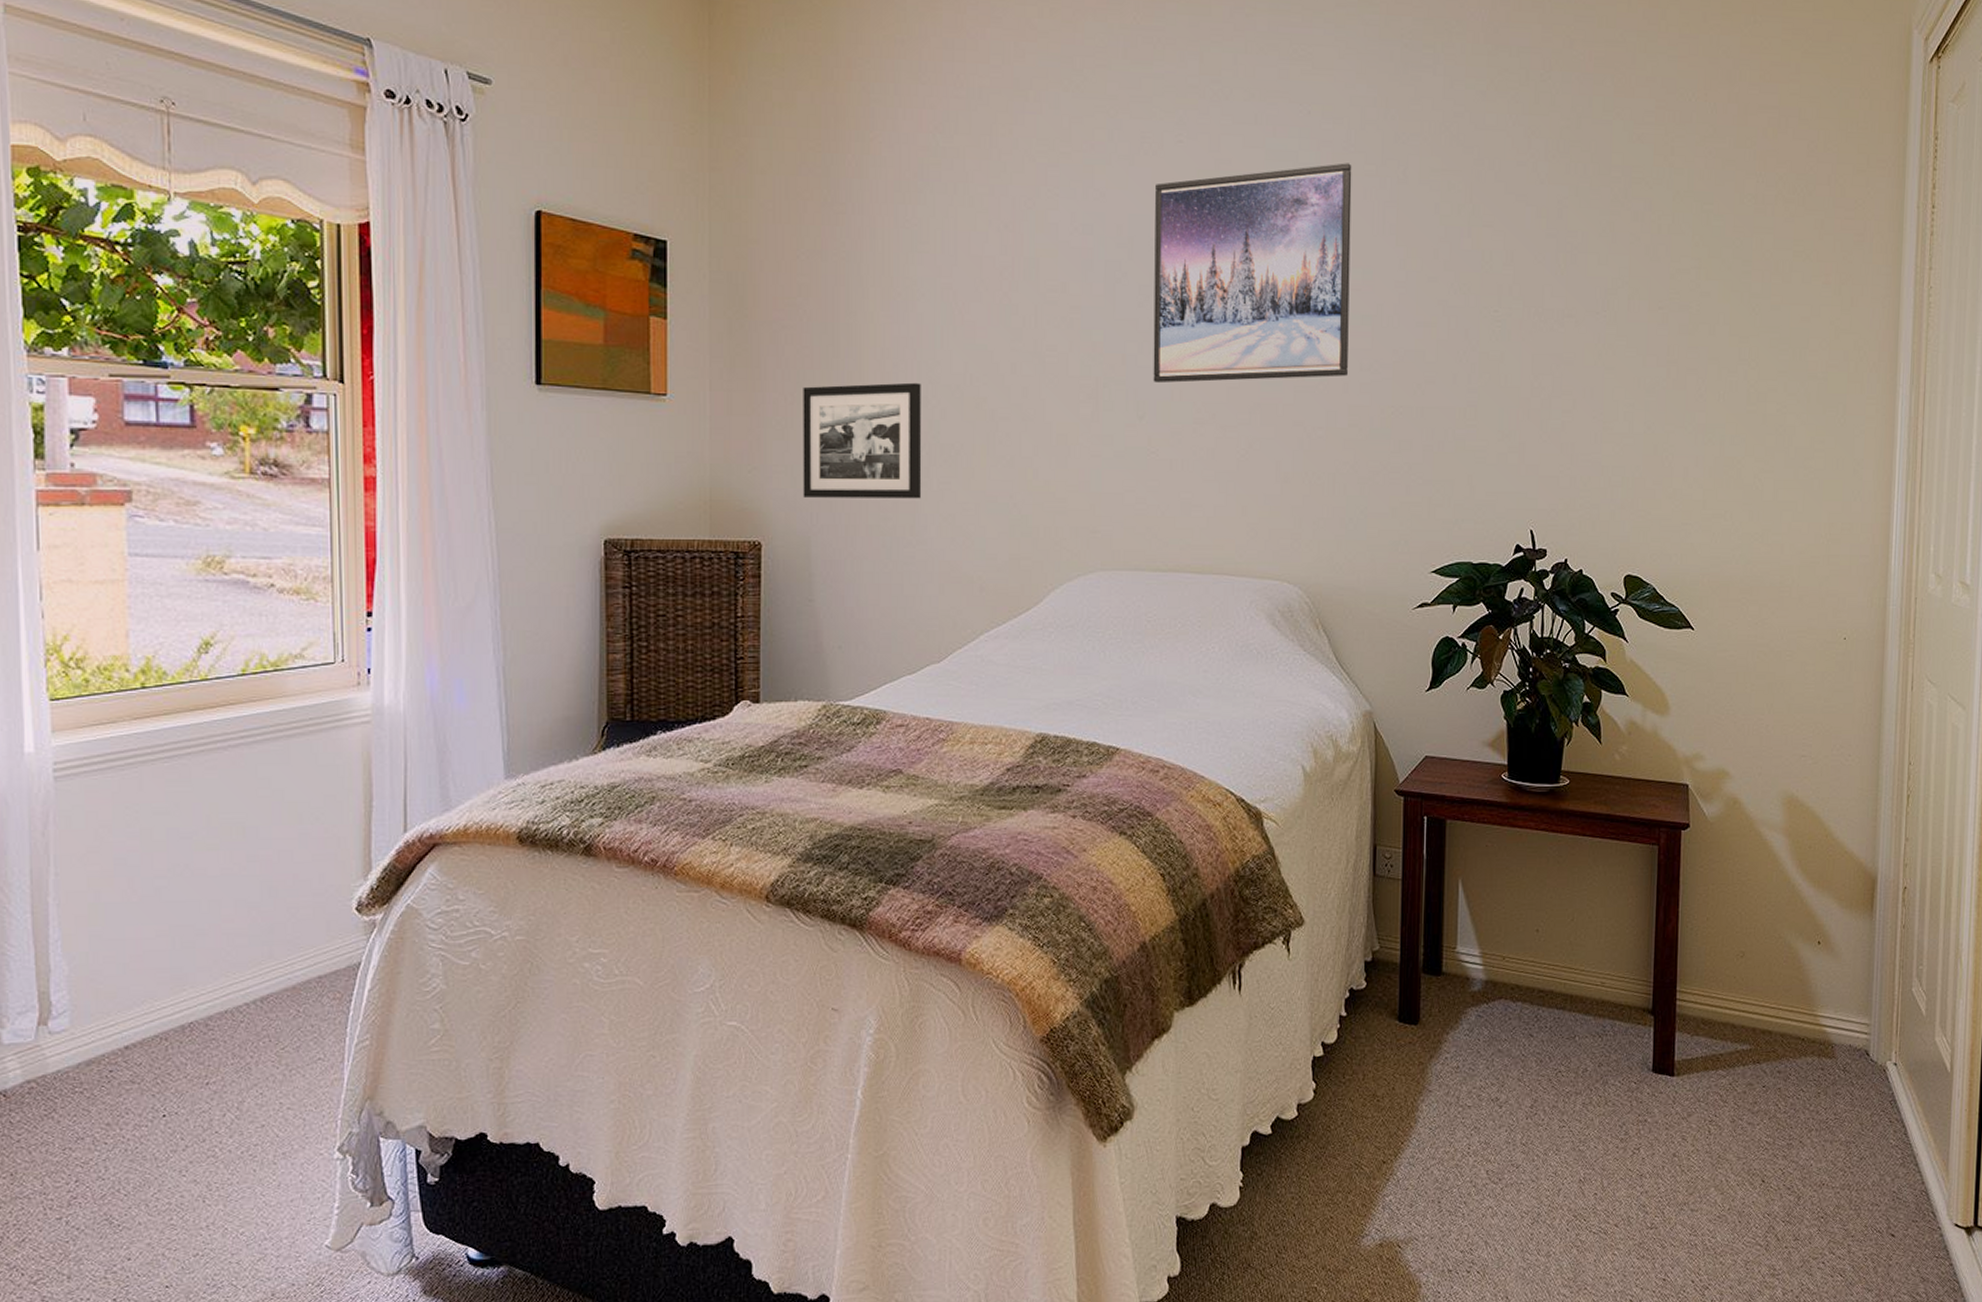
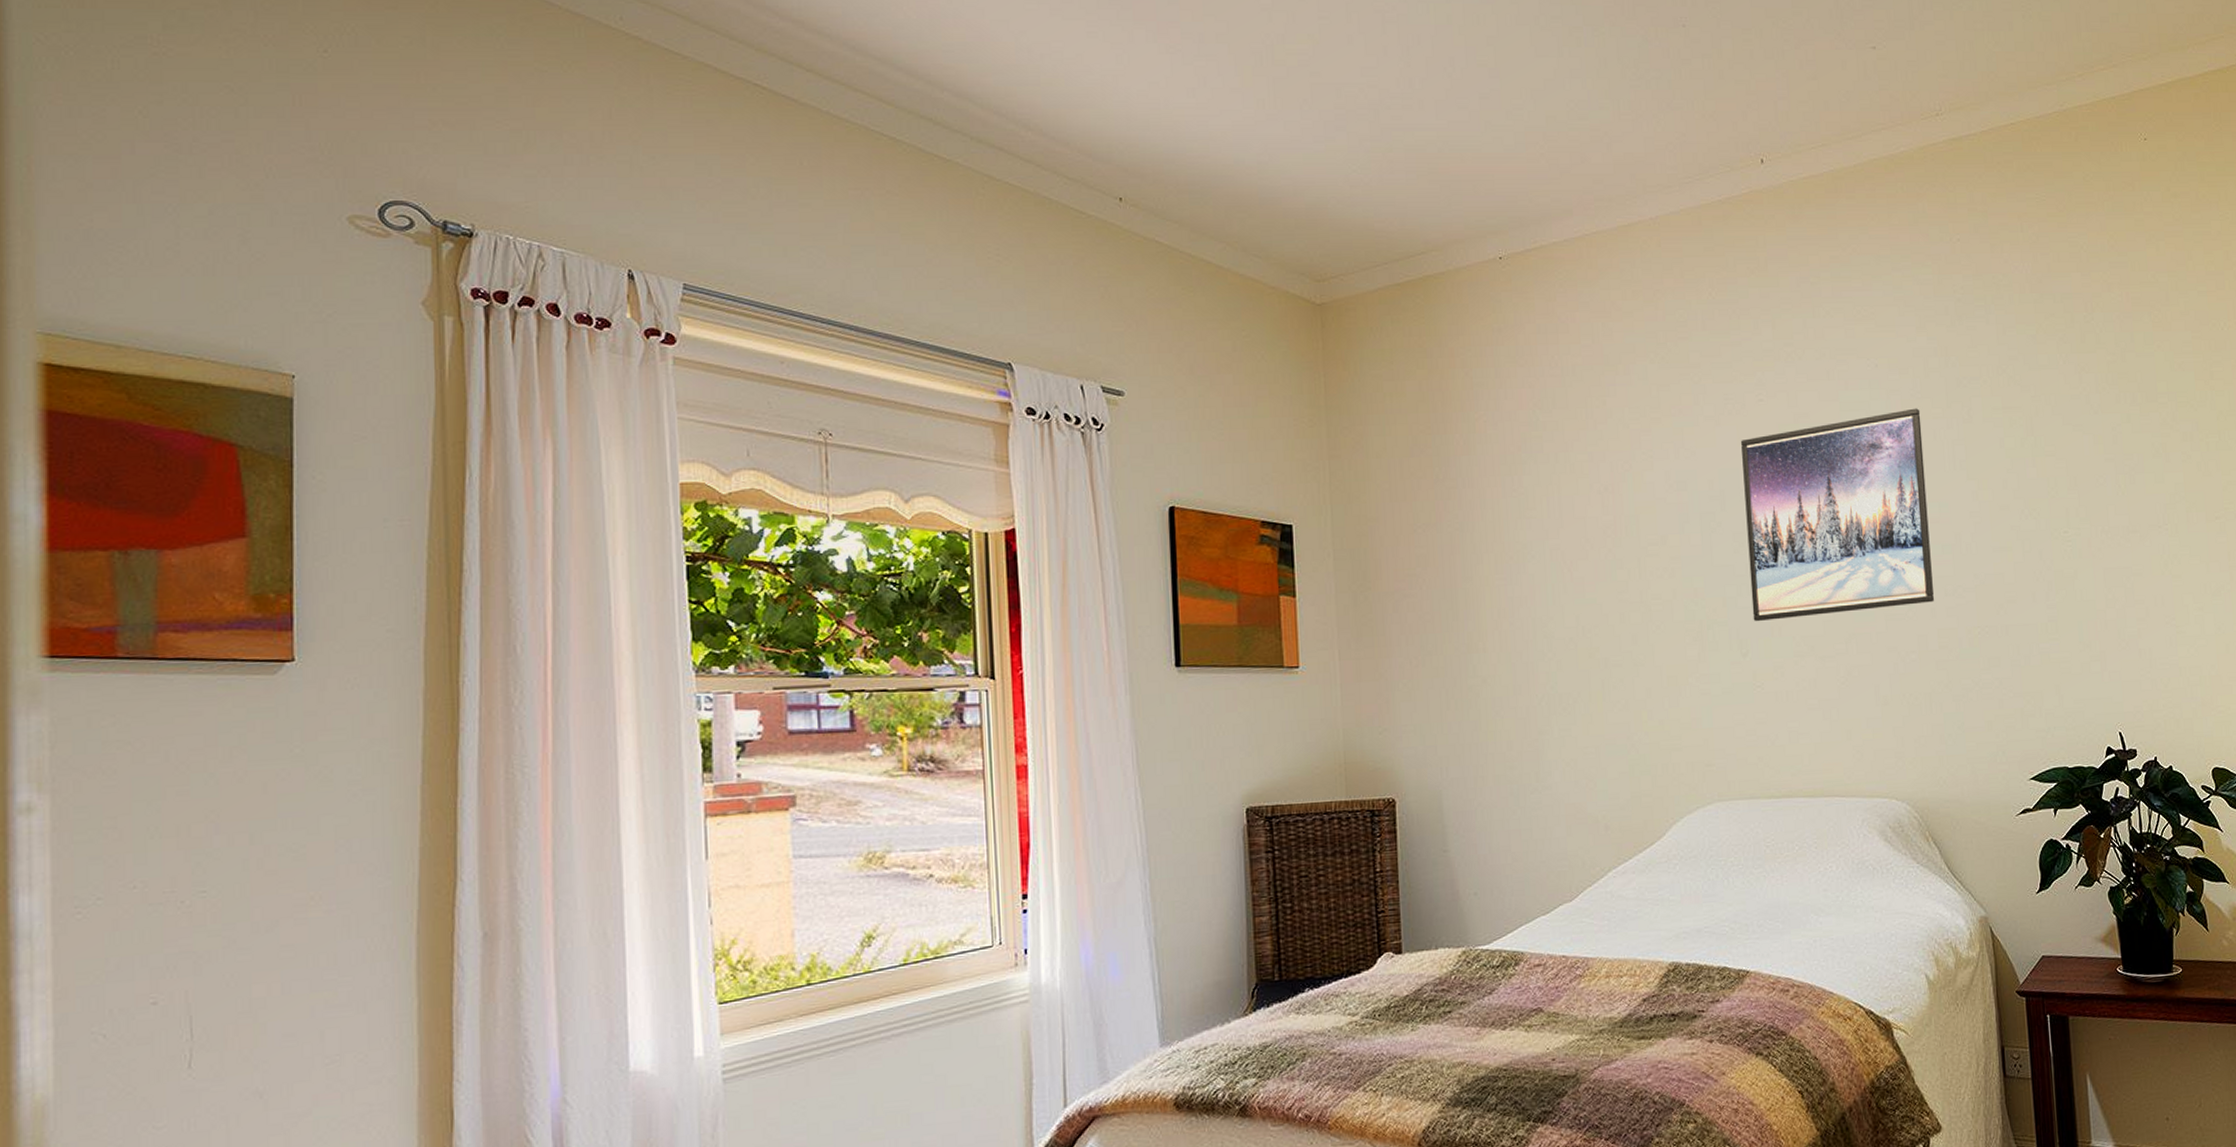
picture frame: present [803,382,922,499] -> none [1426,638,1544,754]

